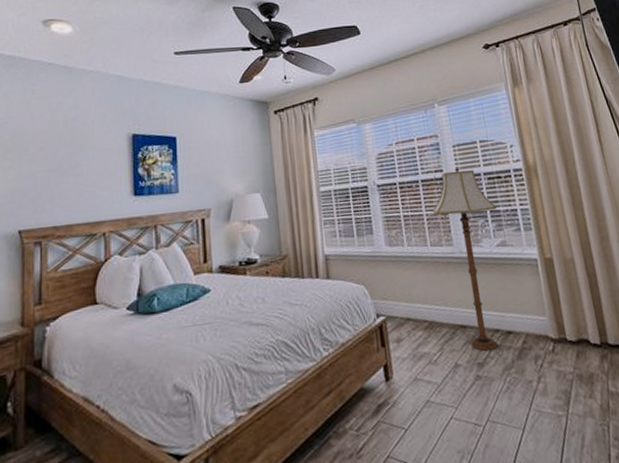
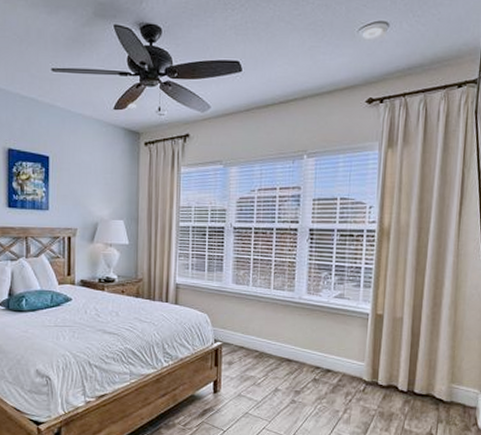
floor lamp: present [432,166,497,351] -> none [281,220,343,382]

